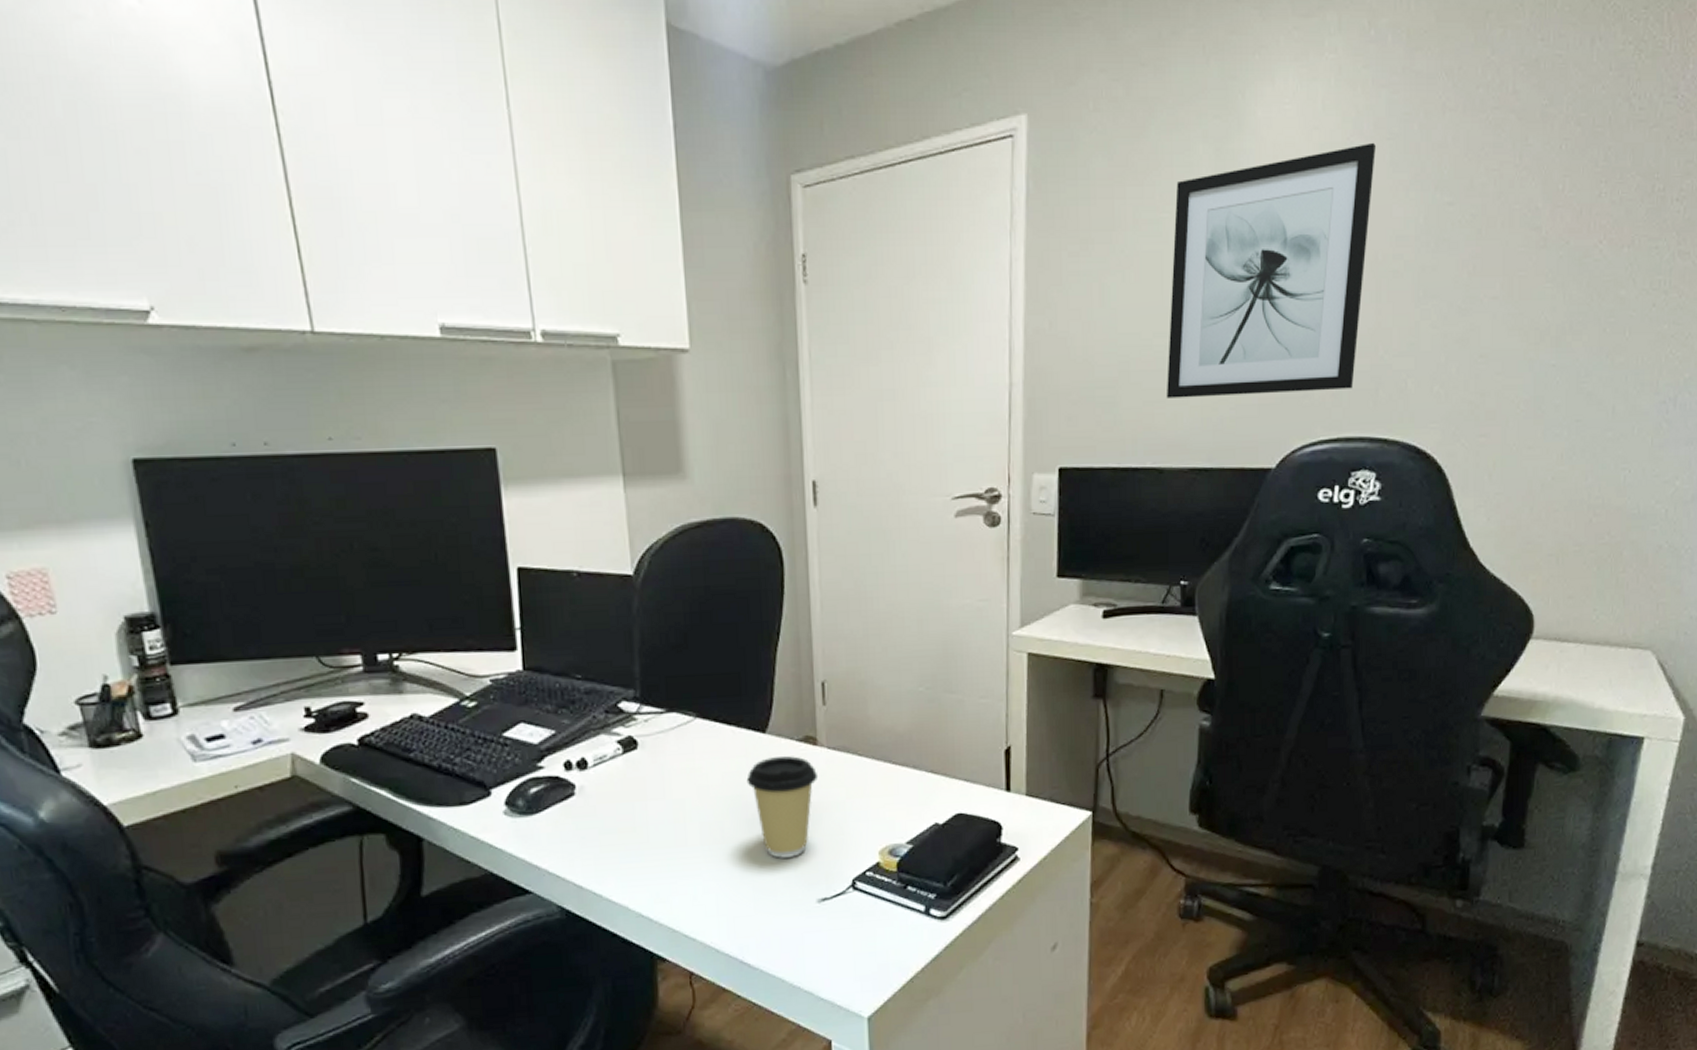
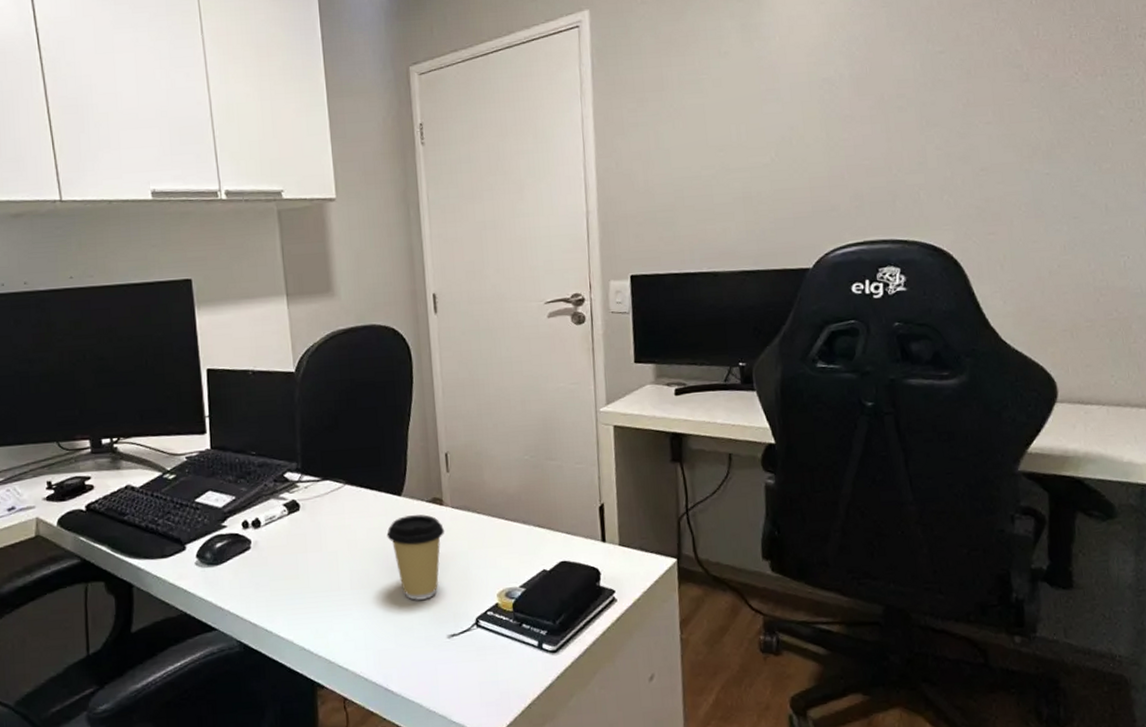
wall art: present [1166,142,1376,398] -> none [711,10,874,217]

